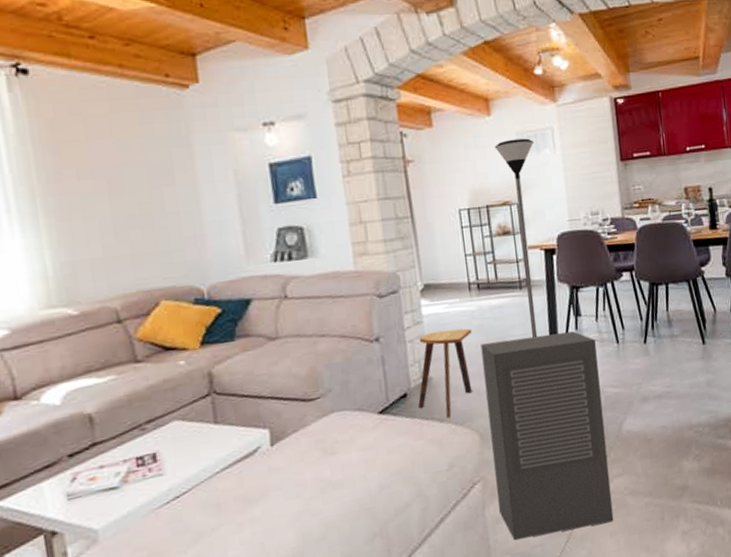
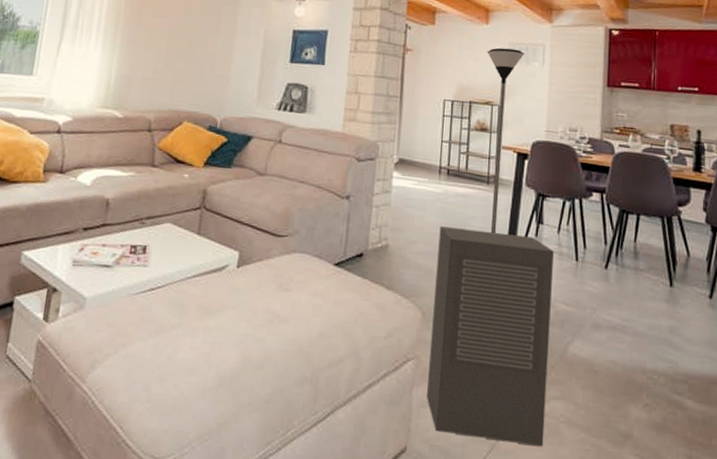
stool: present [418,328,472,419] -> none [371,203,435,288]

